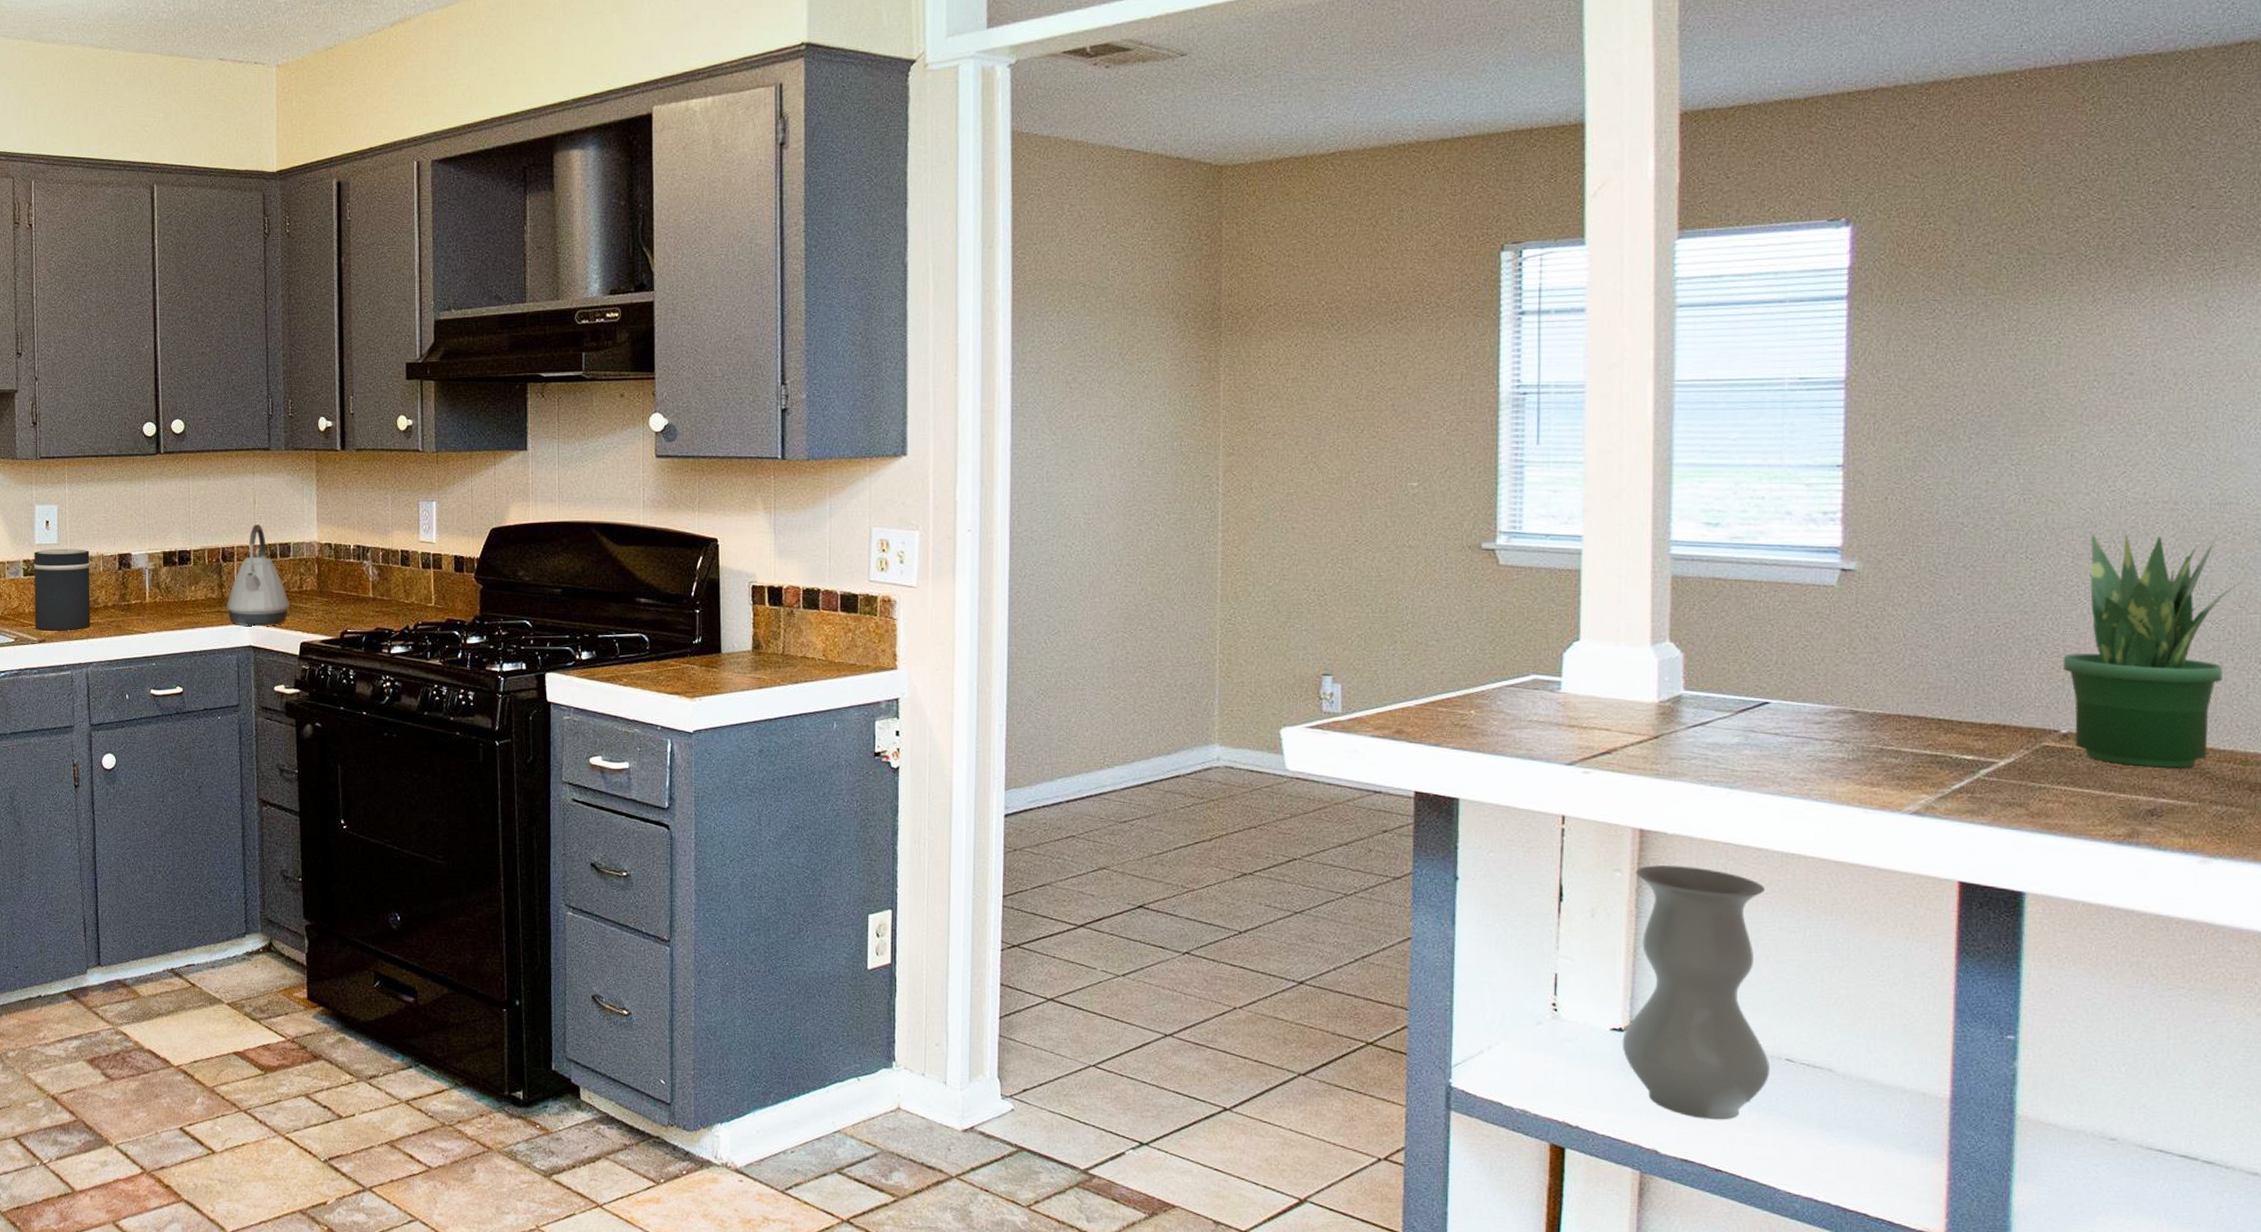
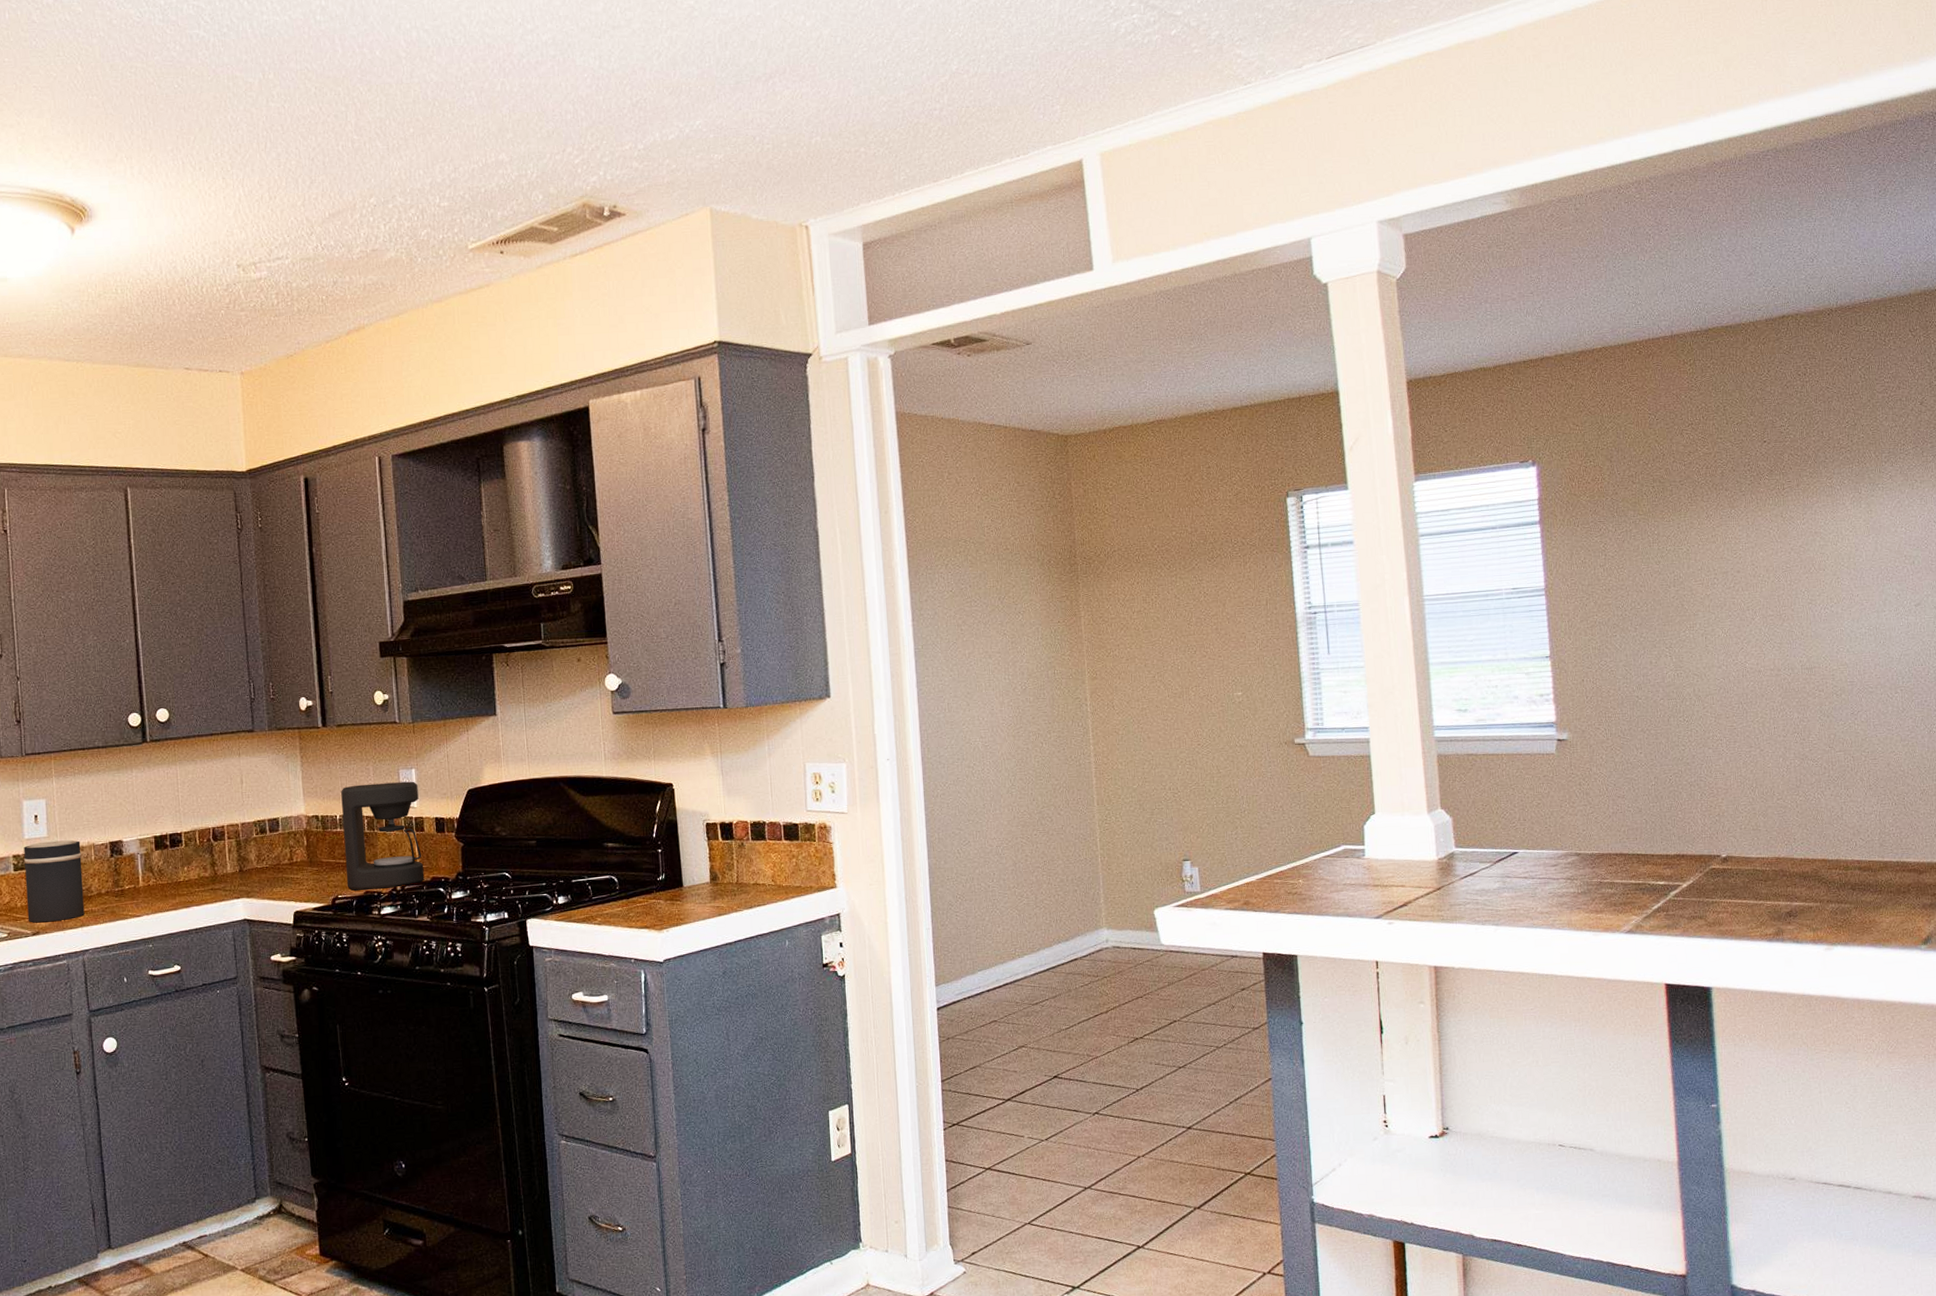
kettle: present [226,524,290,627] -> none [219,803,282,902]
coffee maker: none [357,514,439,627] -> present [341,781,425,891]
vase: present [1622,865,1771,1120] -> none [1434,993,1549,1203]
planter: present [2062,532,2241,769] -> none [1717,694,1828,879]

